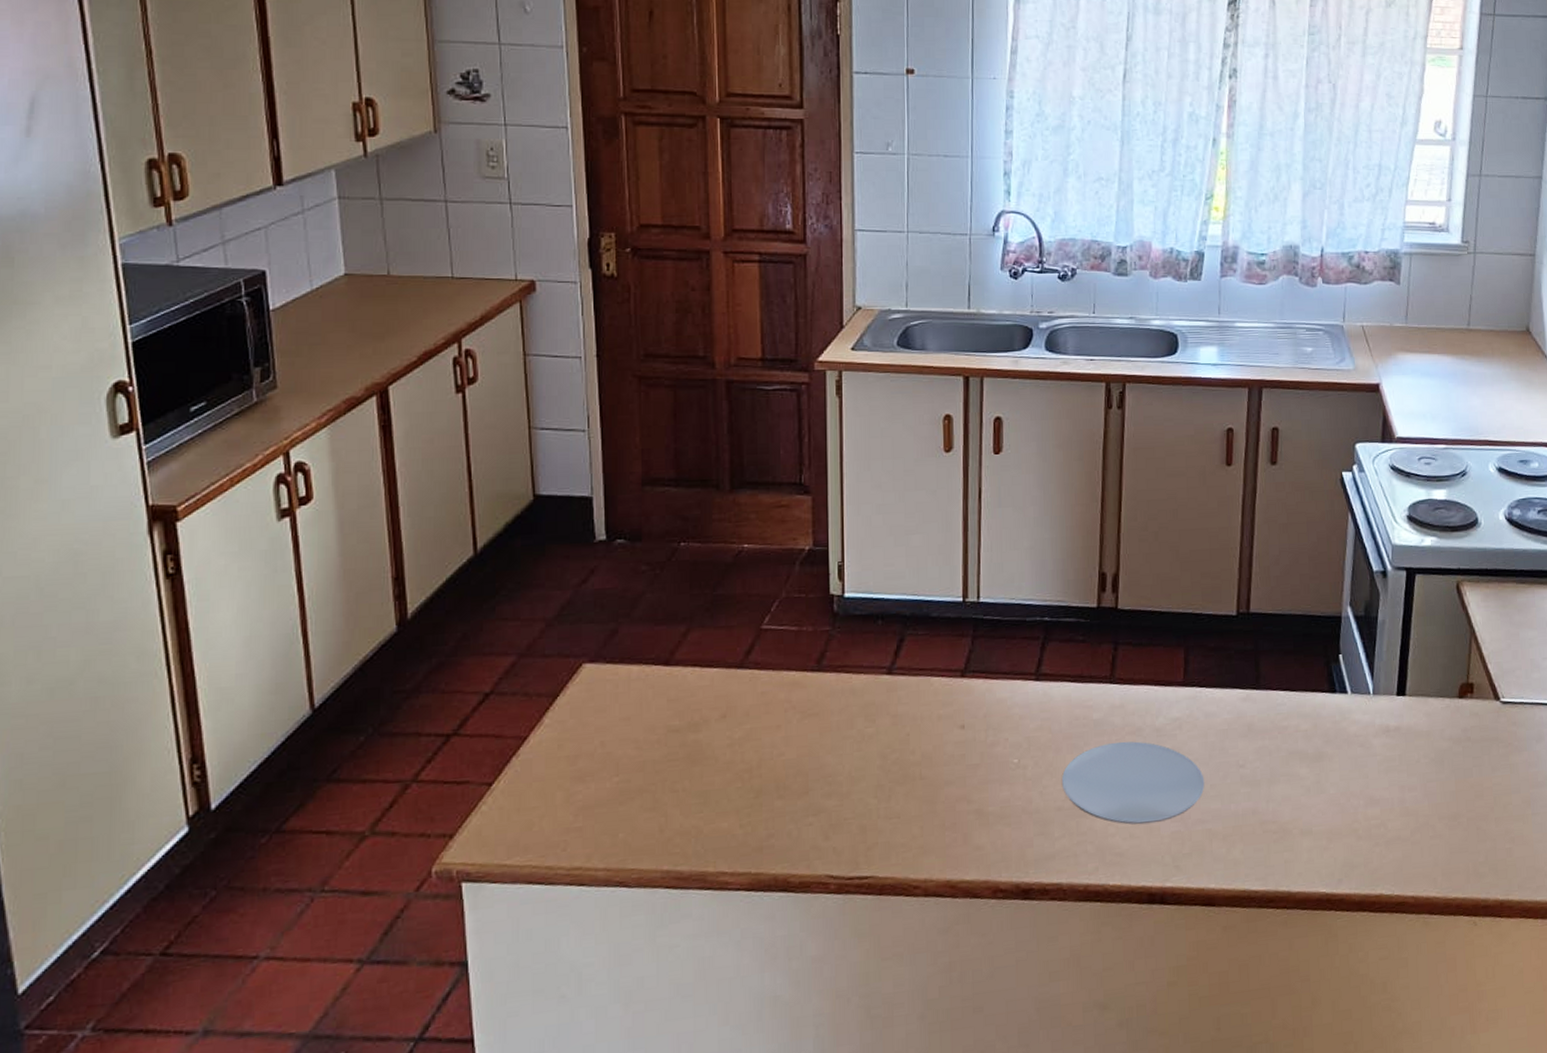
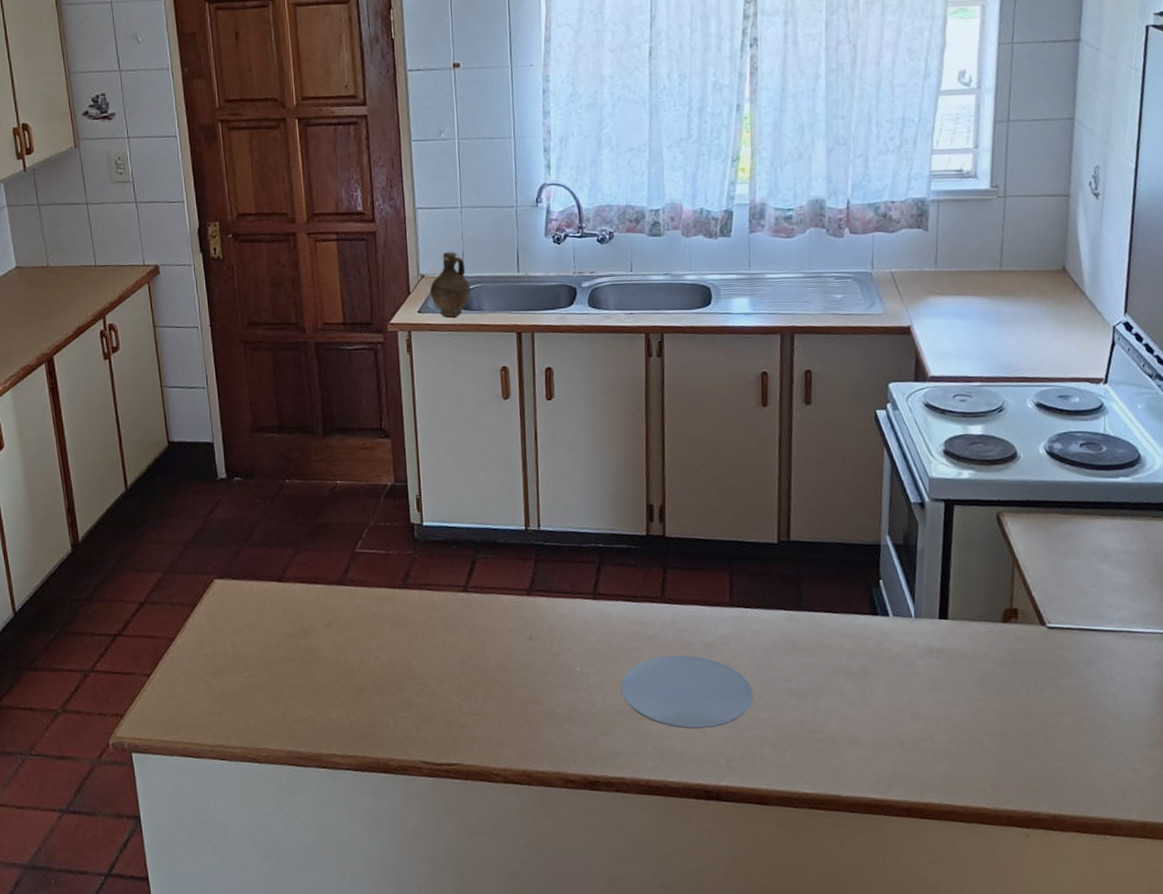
ceramic jug: none [867,282,913,357] -> present [430,252,471,318]

